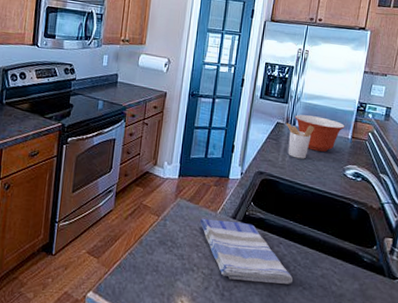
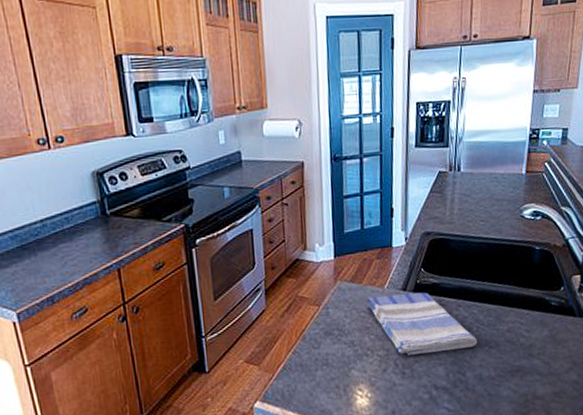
utensil holder: present [286,122,314,159] -> none [449,167,483,209]
mixing bowl: present [294,114,345,152] -> none [458,155,517,196]

